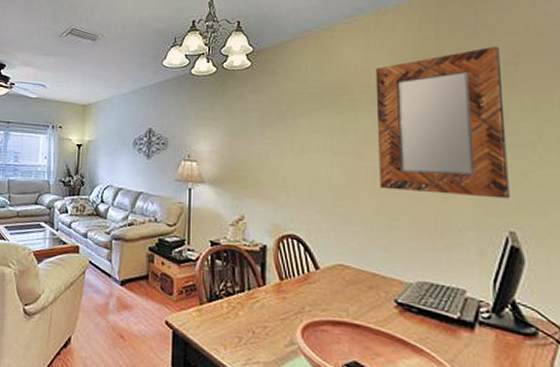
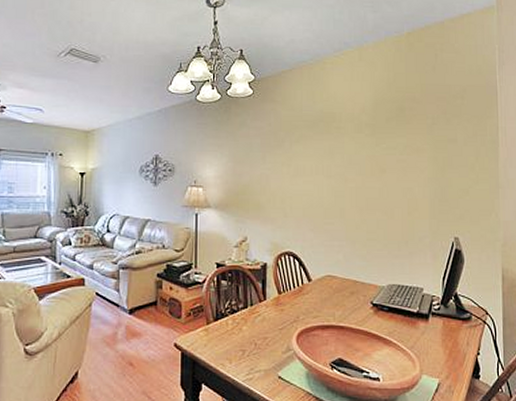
home mirror: present [375,45,510,199] -> none [358,82,455,211]

